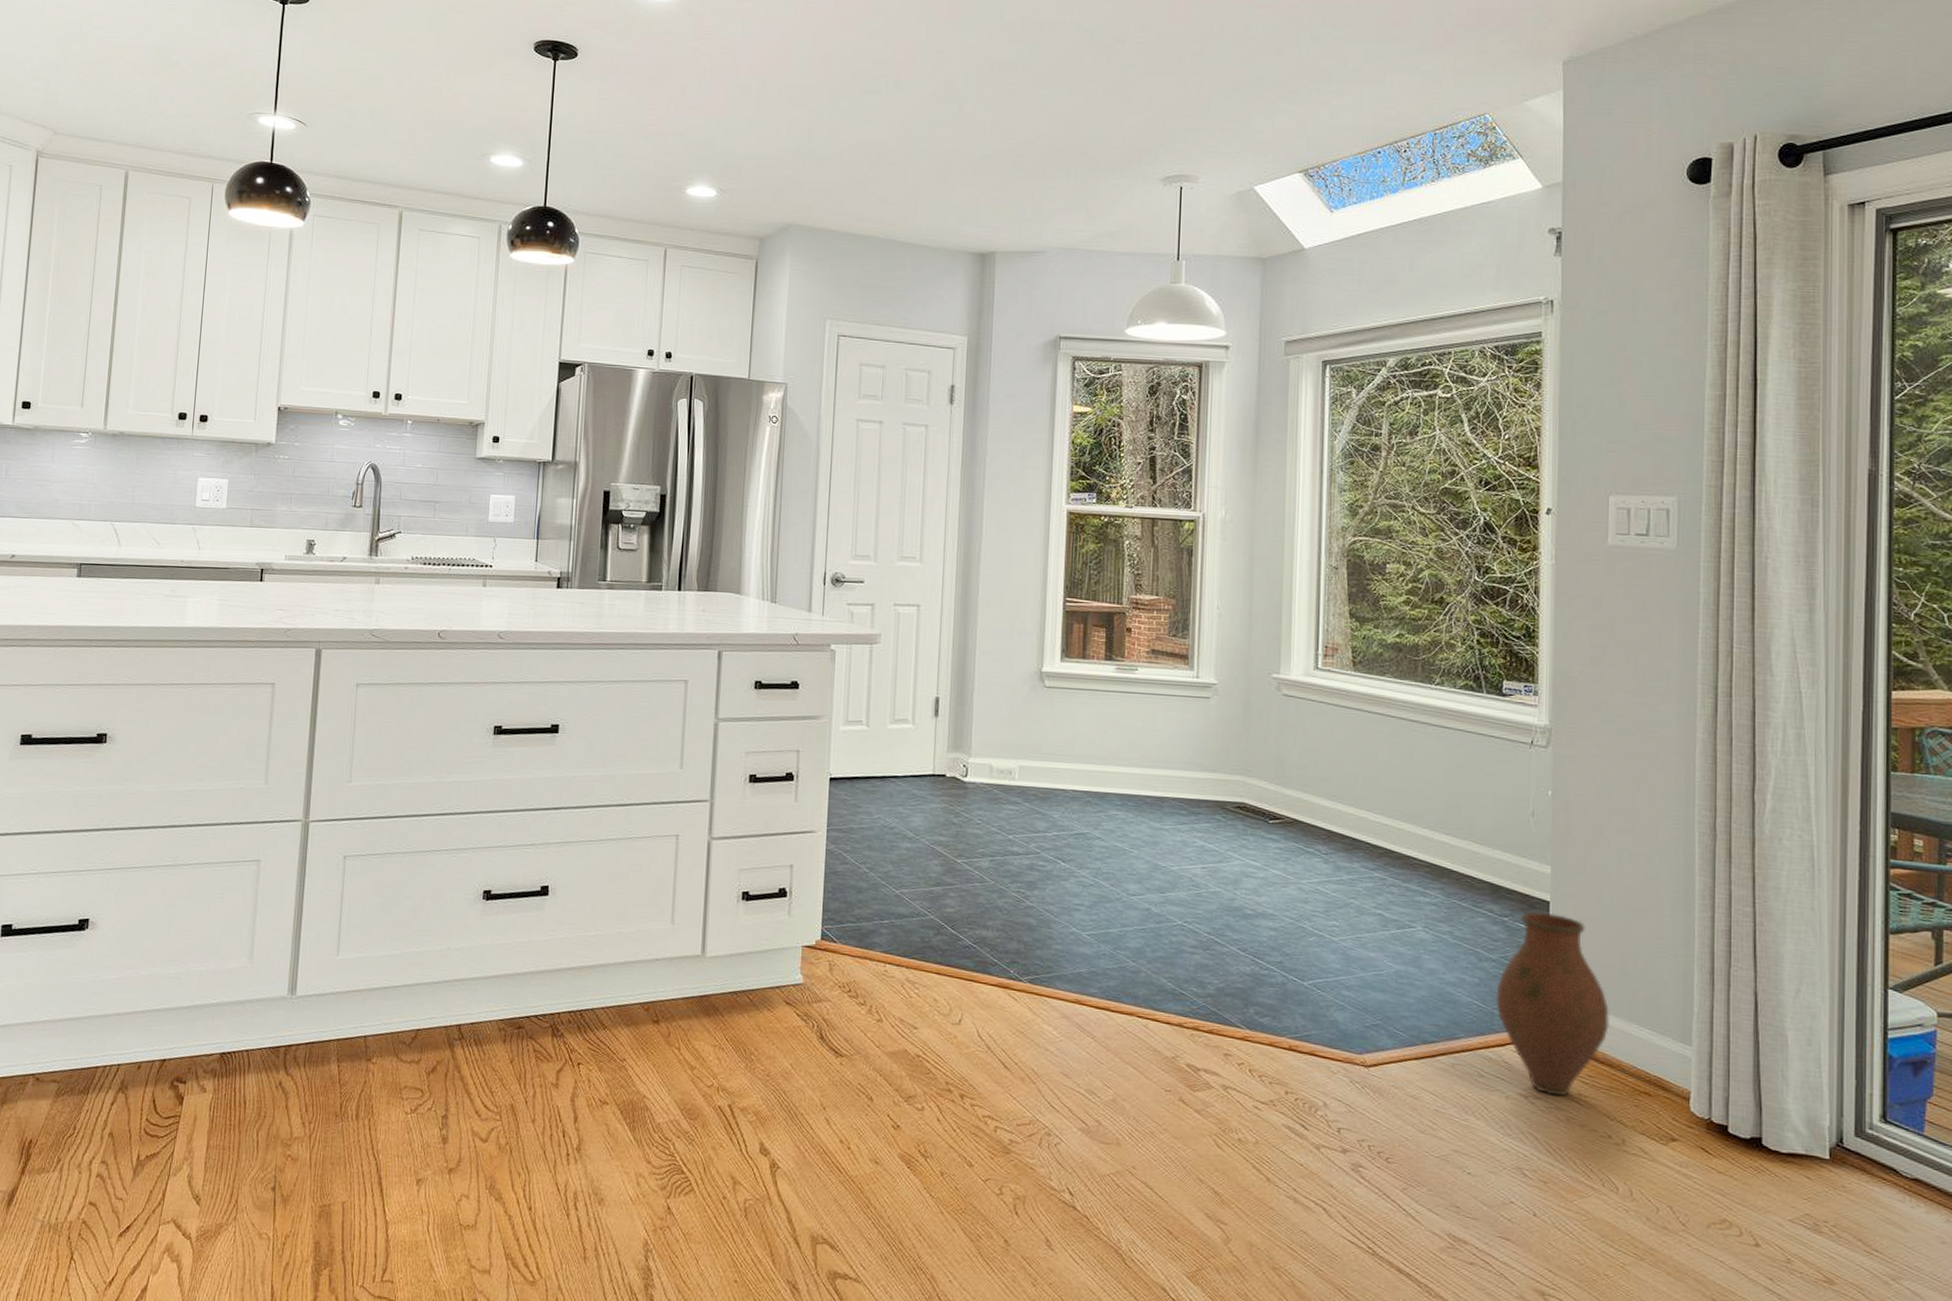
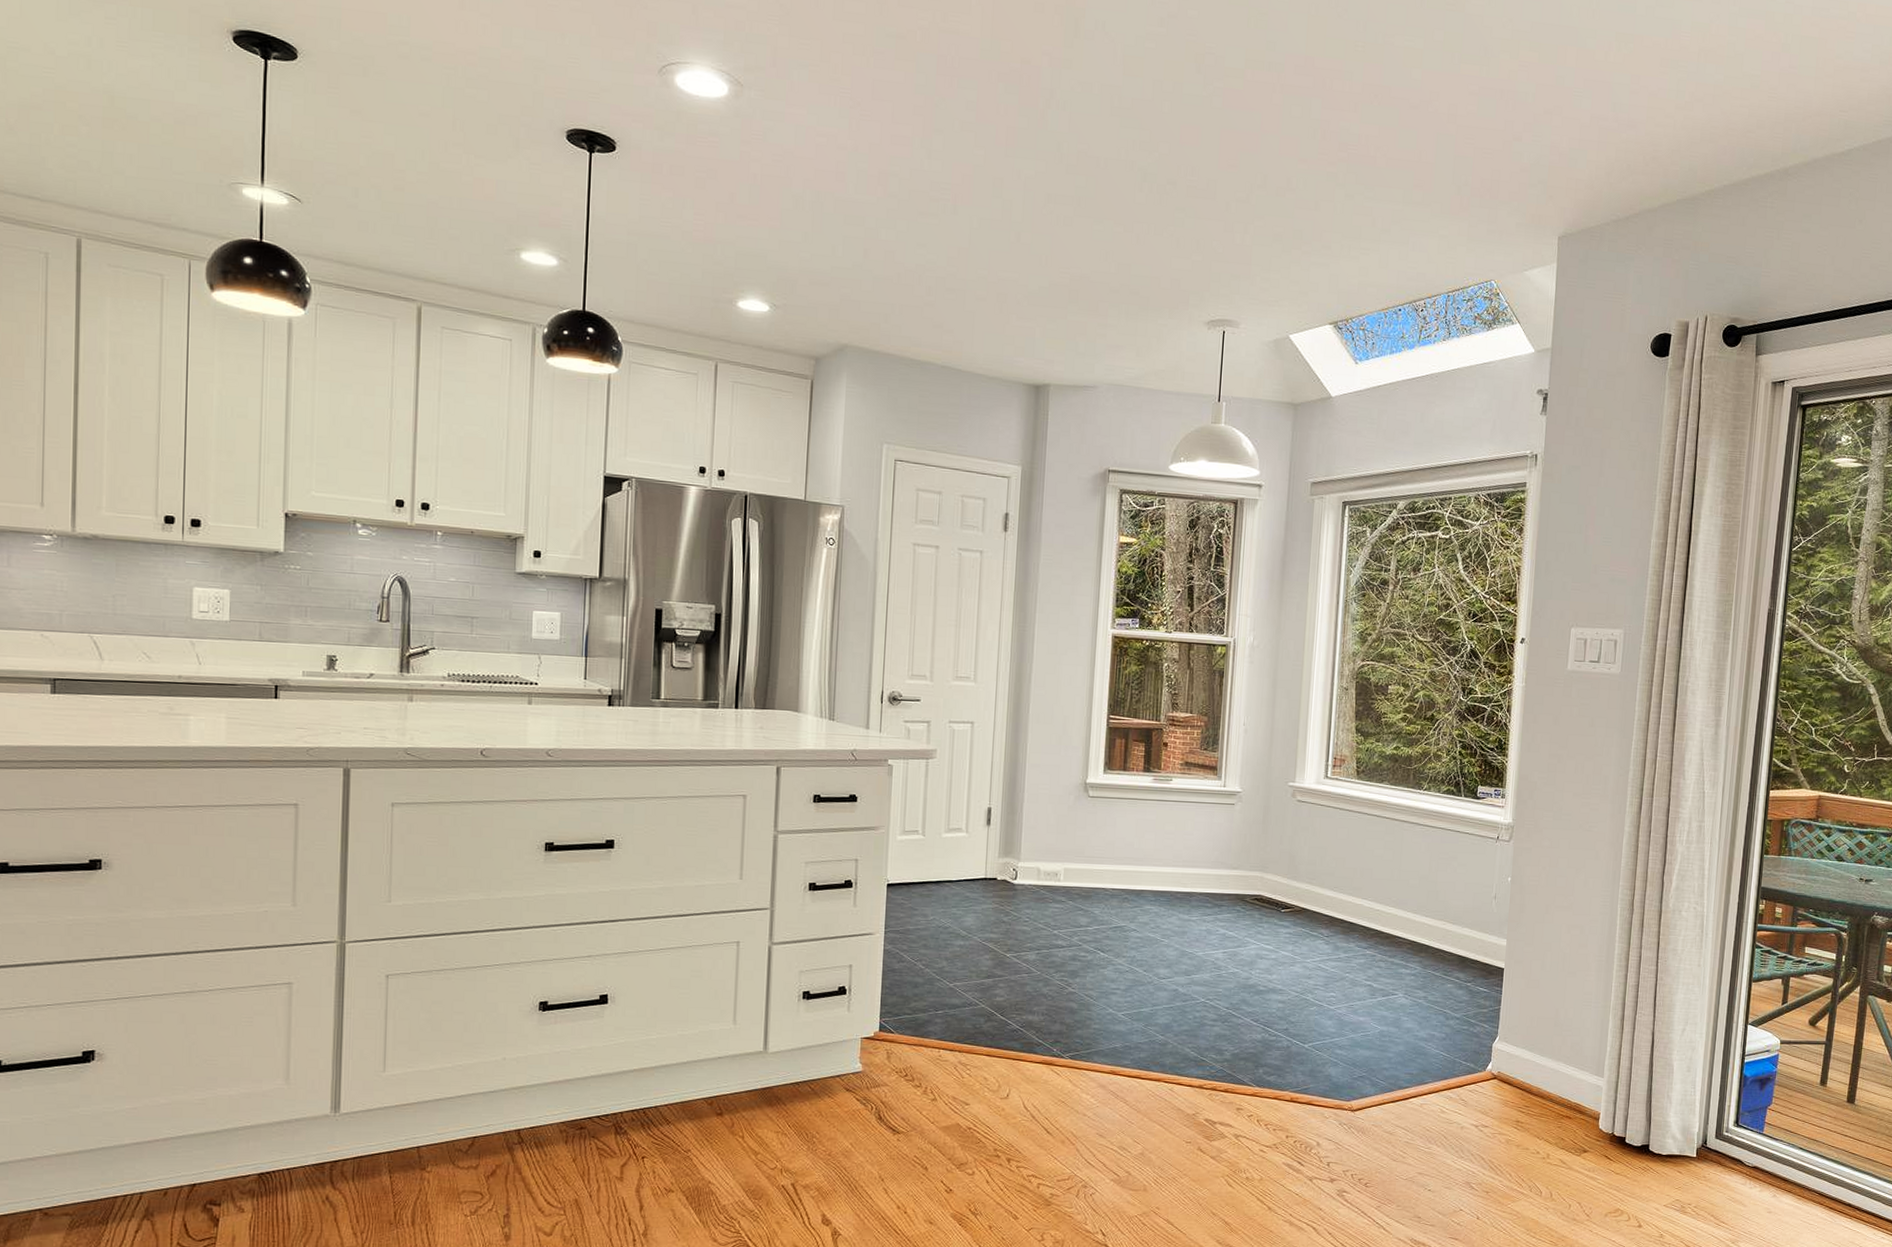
vase: present [1496,911,1609,1097] -> none [1457,977,1544,1124]

